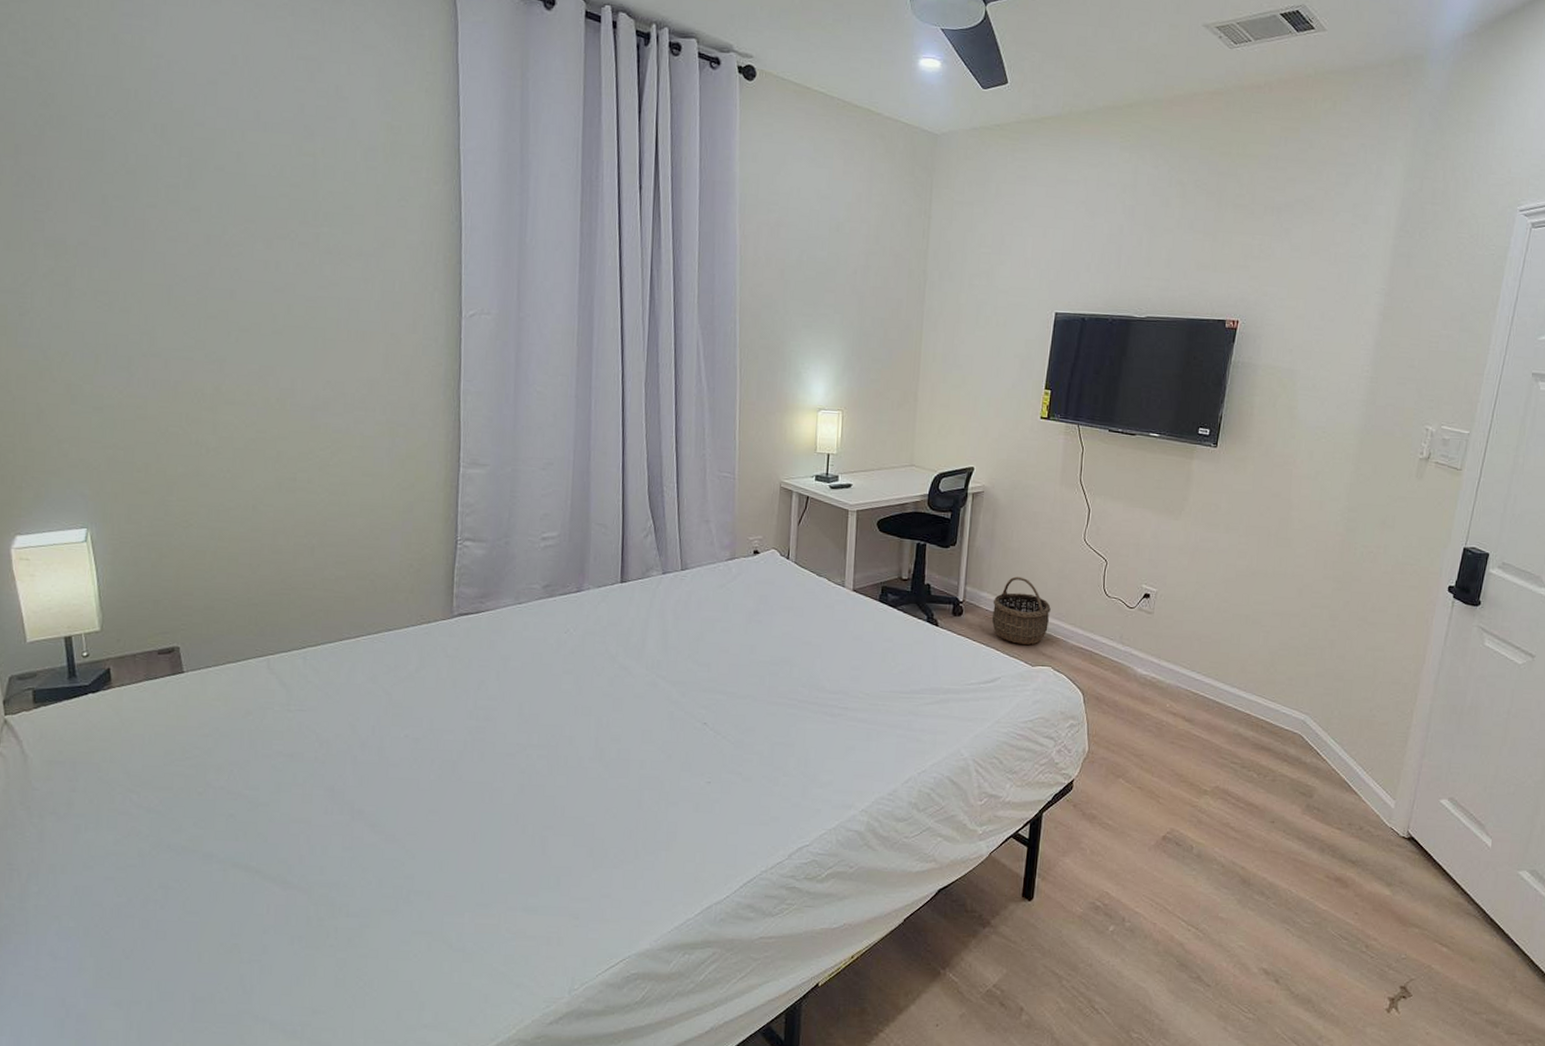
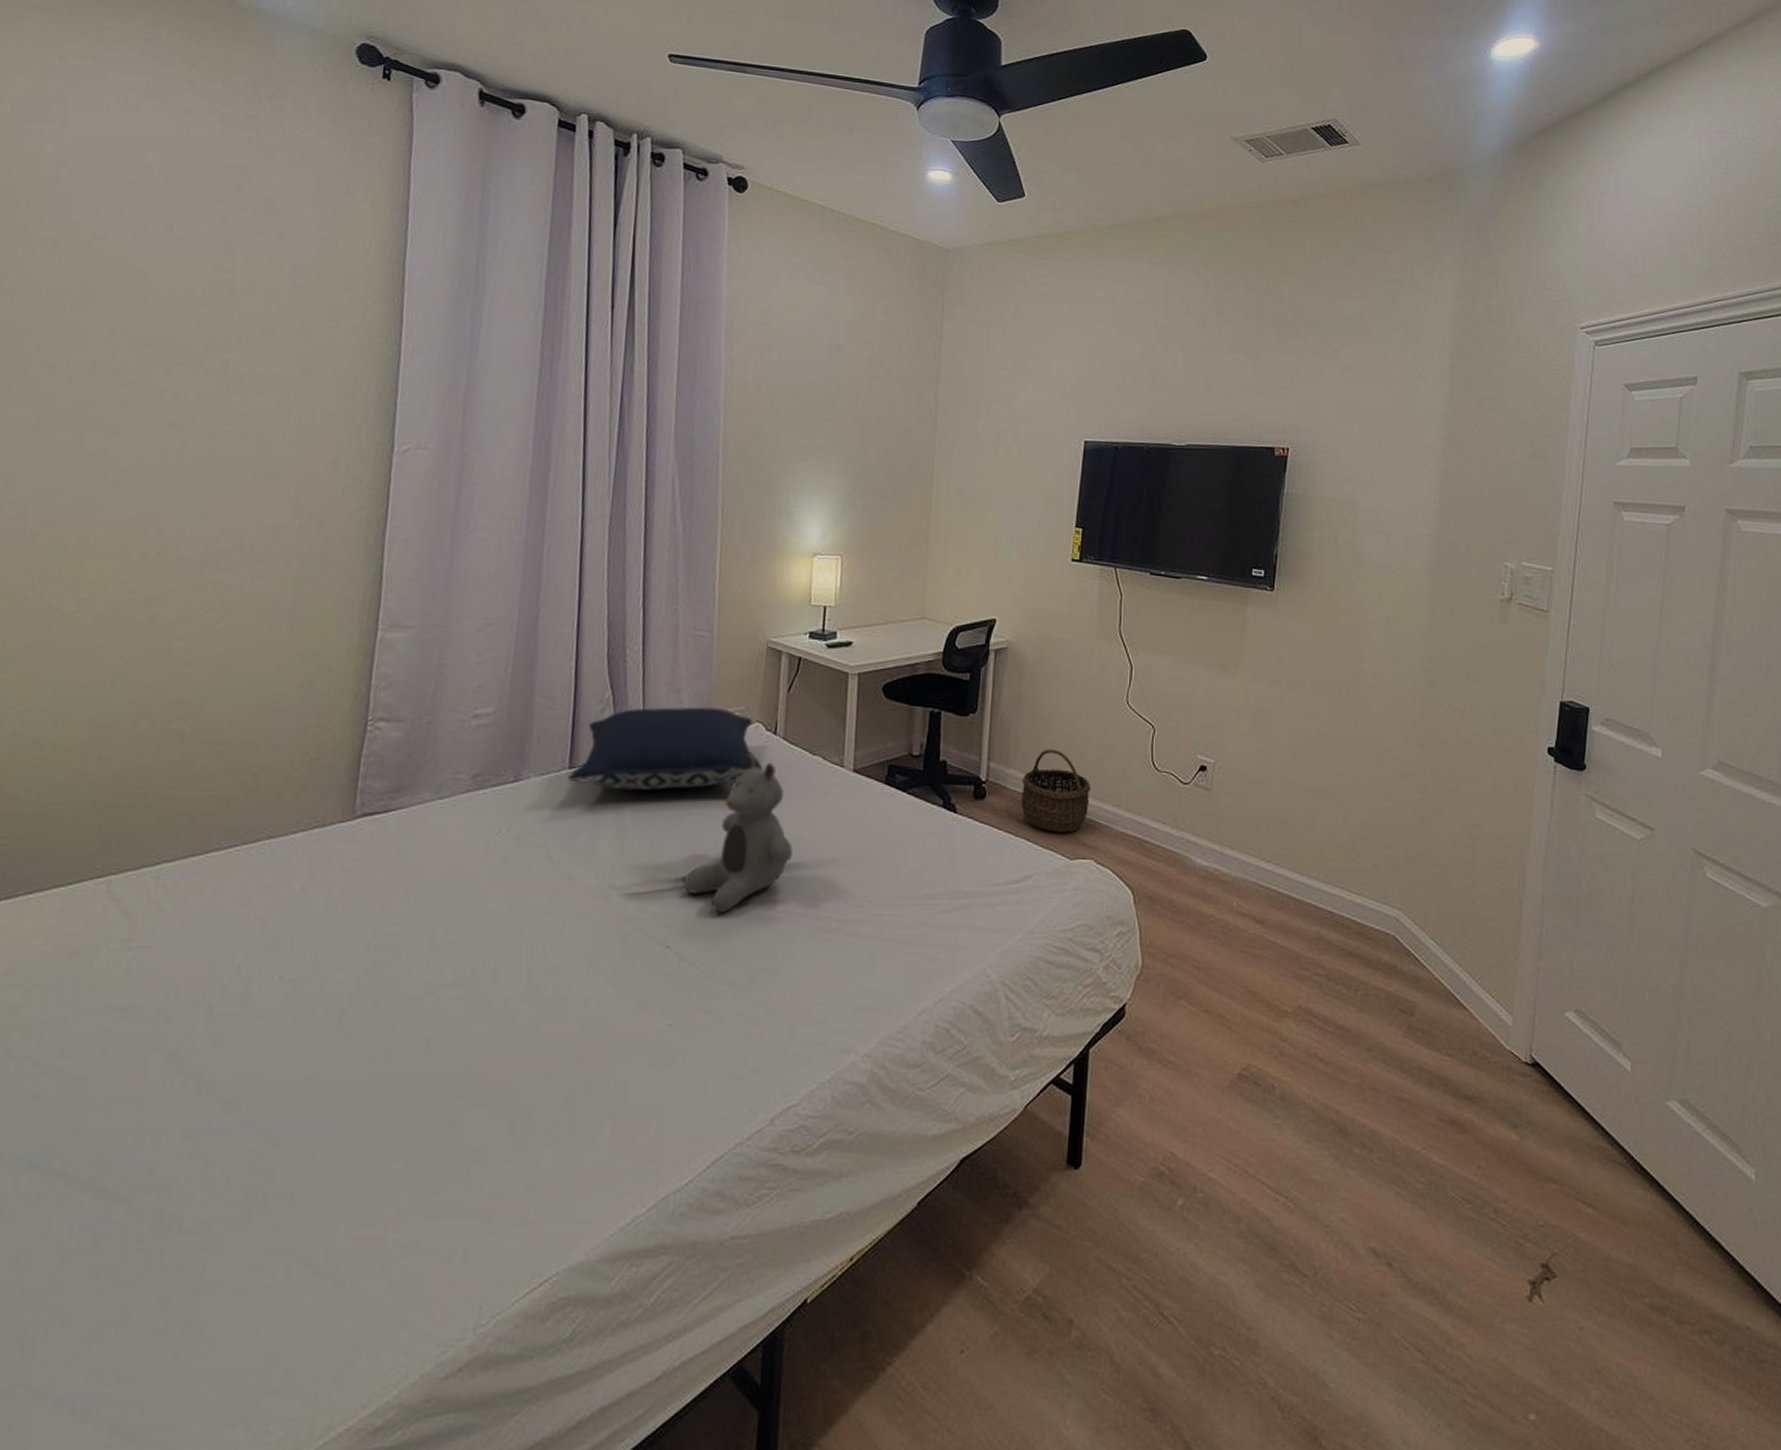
pillow: none [619,535,778,602] -> present [567,707,763,791]
teddy bear: none [716,573,804,700] -> present [683,753,793,914]

